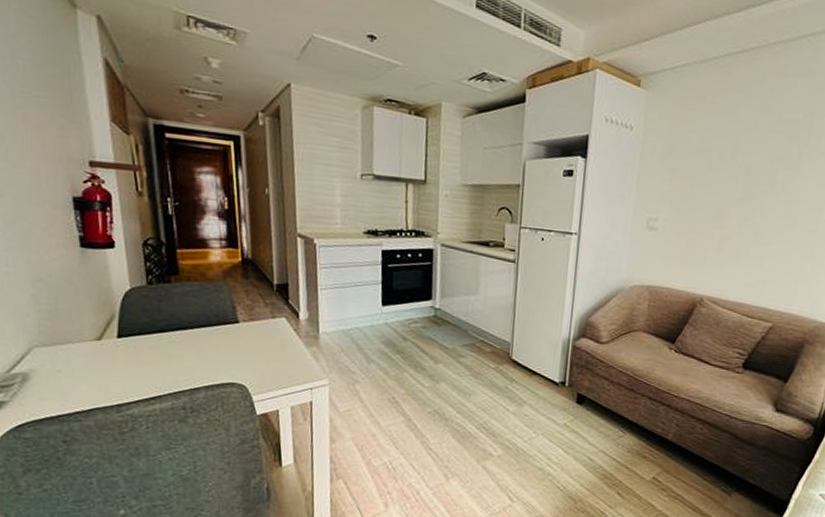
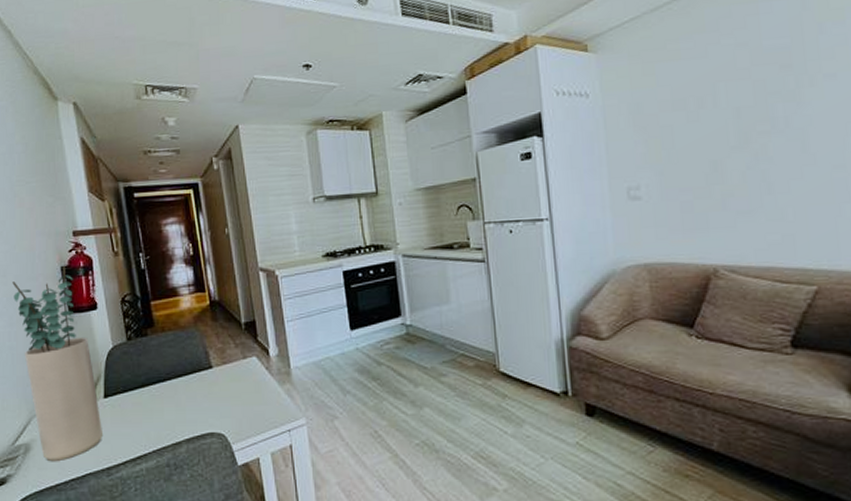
vase: none [11,197,114,394] -> present [12,266,102,462]

